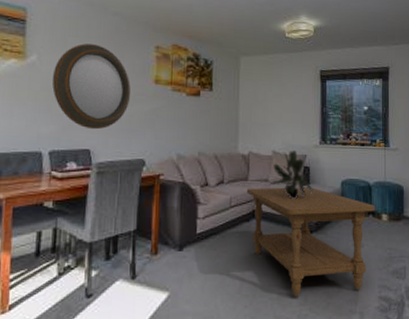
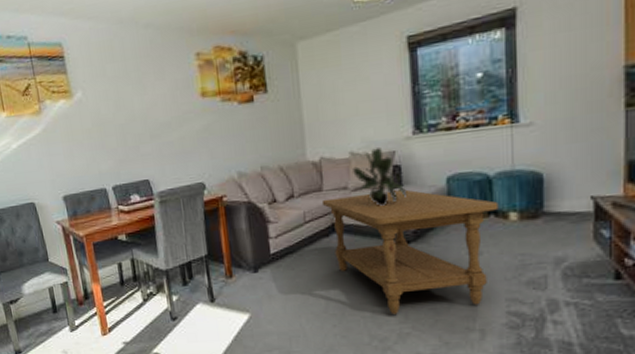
home mirror: present [52,43,131,130] -> none [99,66,179,159]

